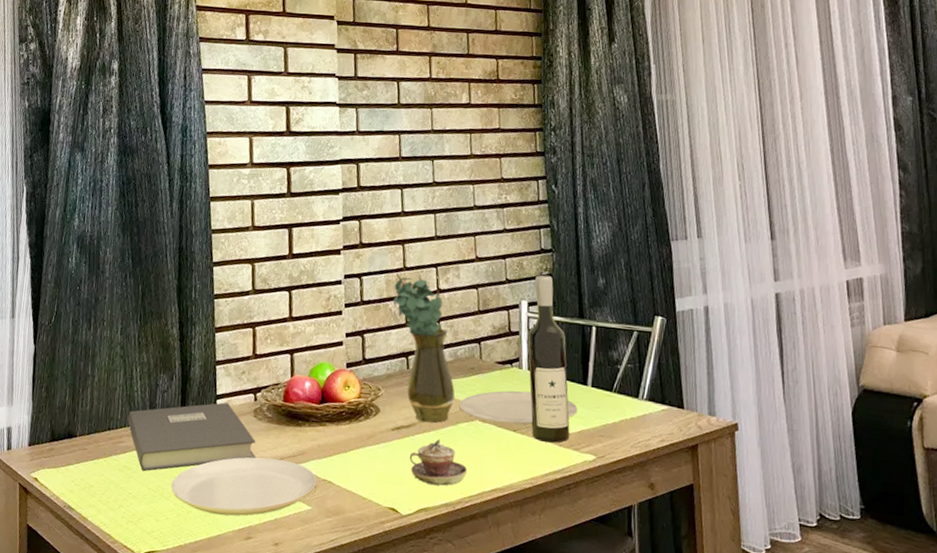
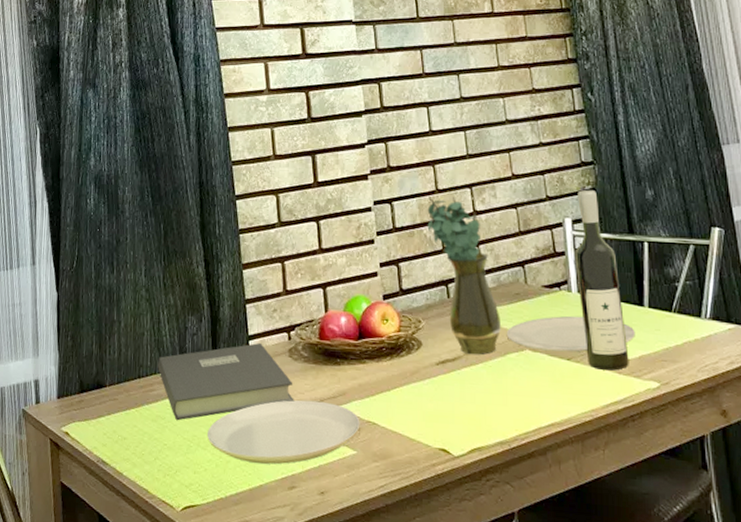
teacup: present [409,439,468,486] -> none [457,372,521,422]

